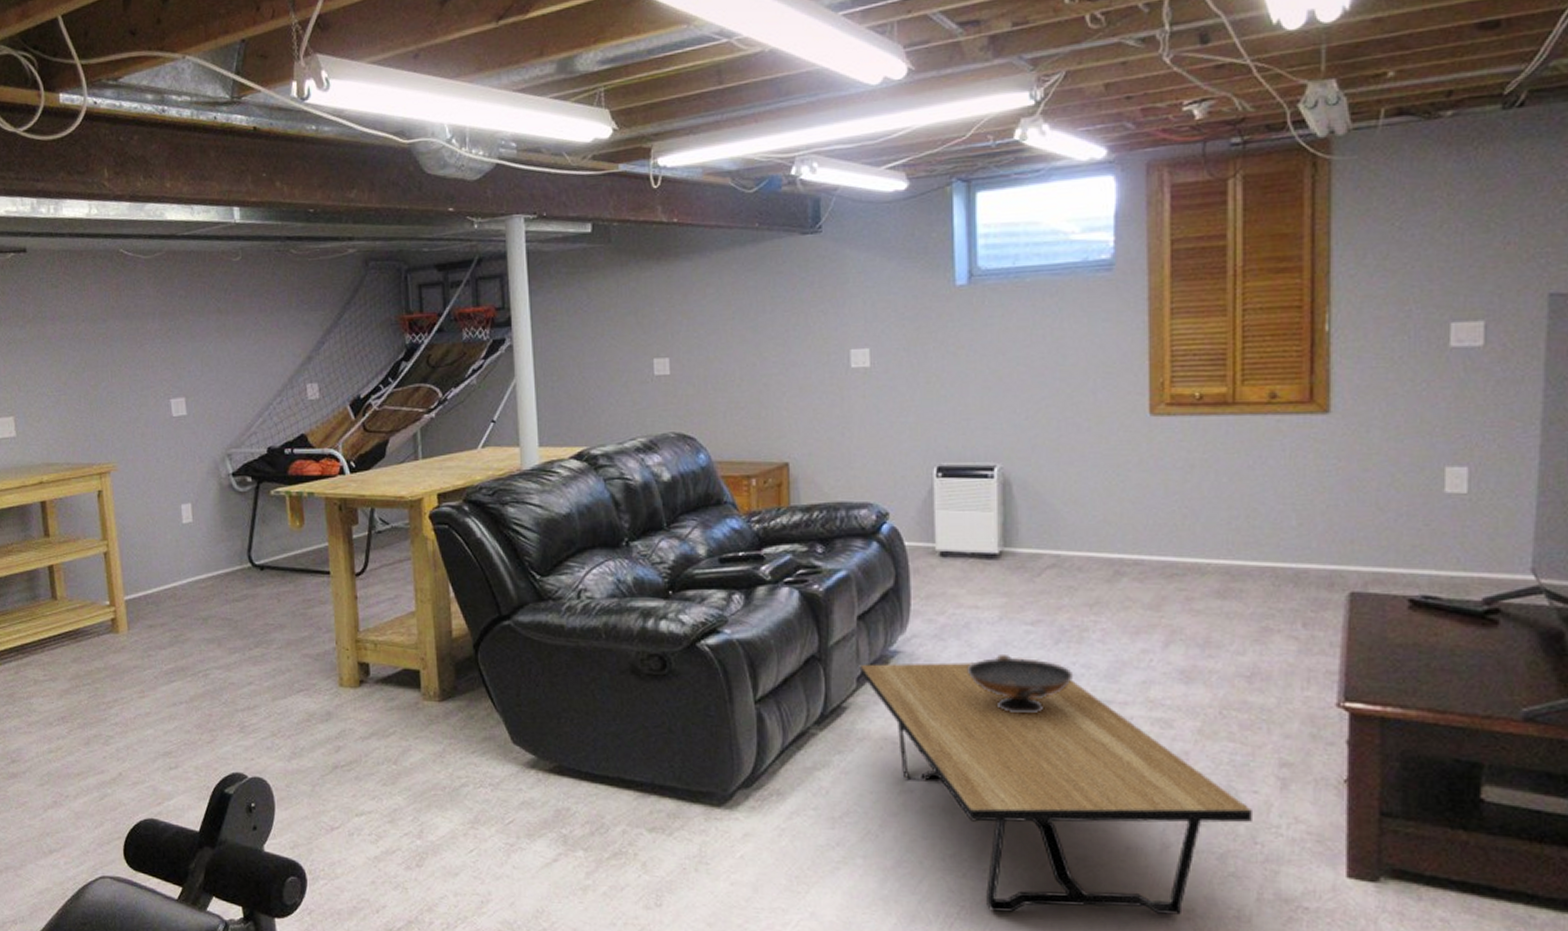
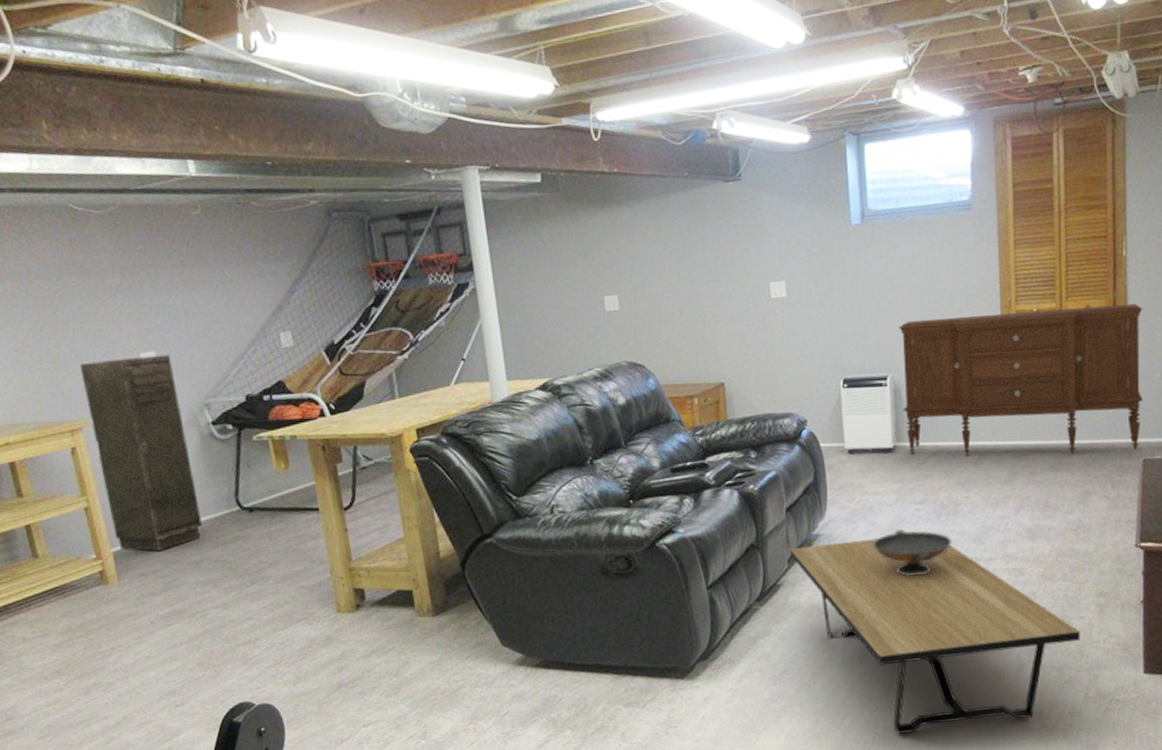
storage cabinet: none [113,401,213,603] -> present [79,354,202,551]
sideboard: none [1012,392,1353,579] -> present [899,303,1143,456]

